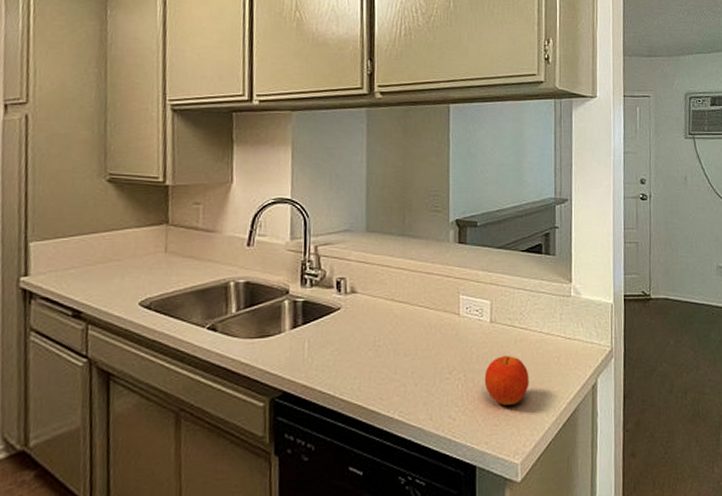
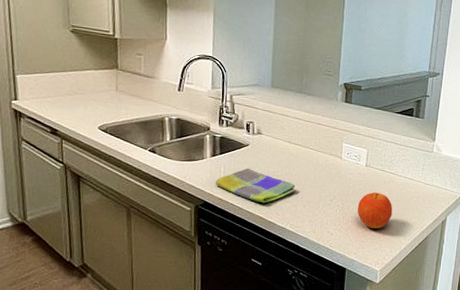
dish towel: none [298,339,404,386] -> present [216,168,296,203]

